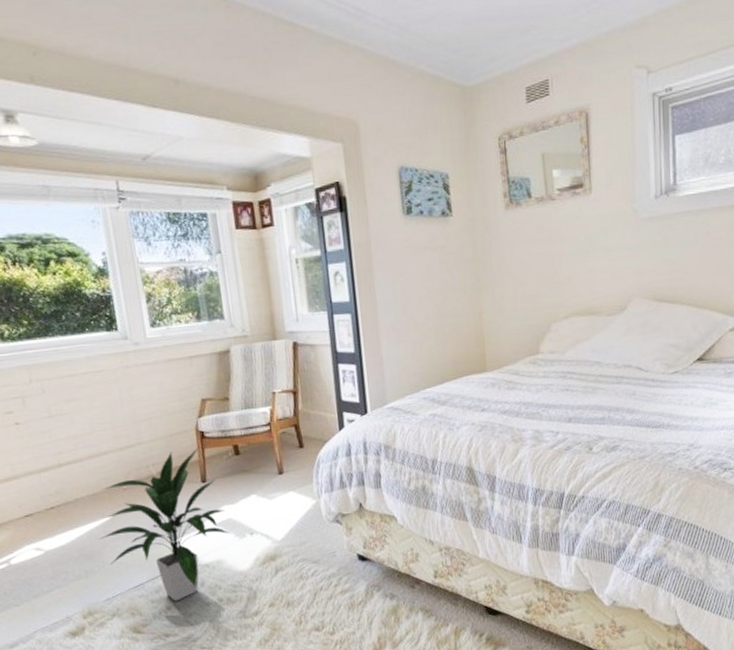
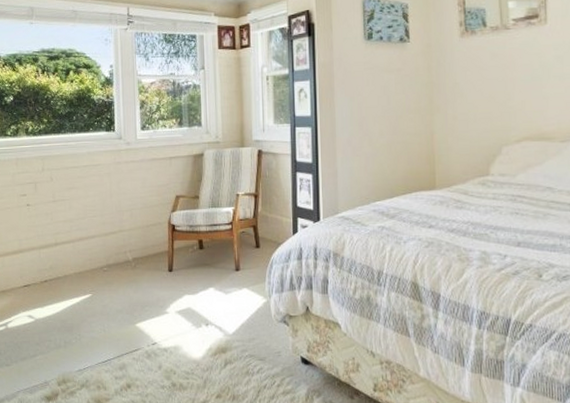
indoor plant: present [99,448,230,601] -> none [79,239,188,380]

